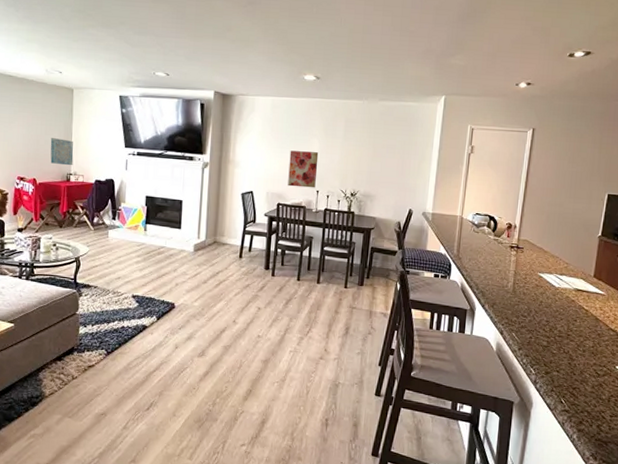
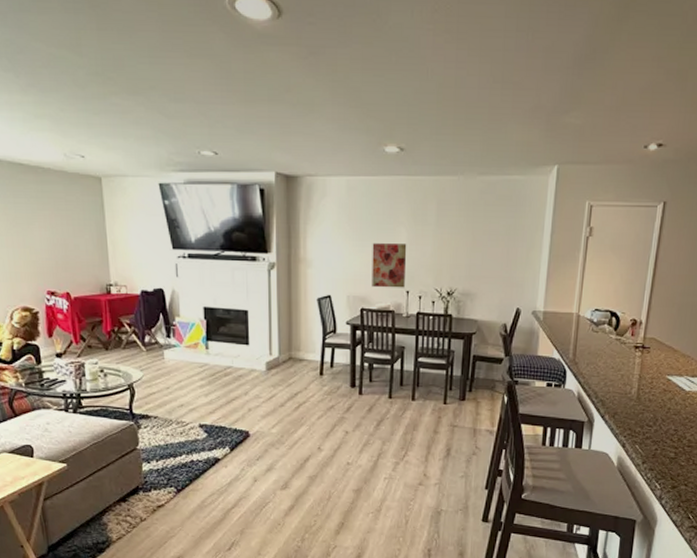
wall art: present [50,138,74,166] -> none [81,241,112,275]

